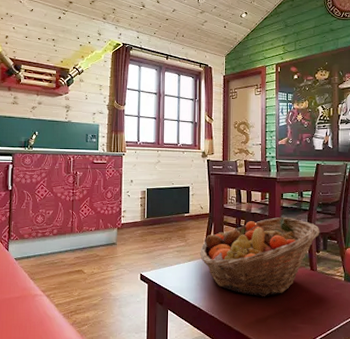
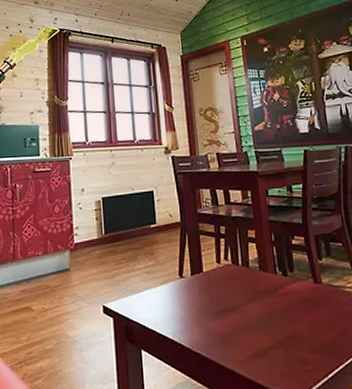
fruit basket: present [200,217,320,297] -> none [174,219,320,323]

